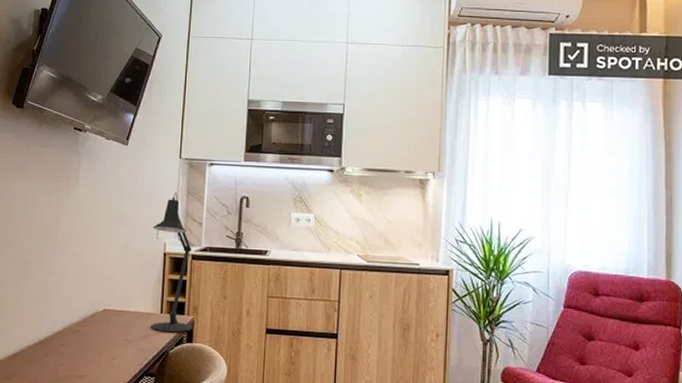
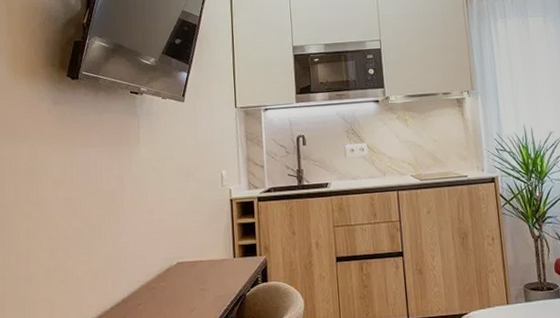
desk lamp: present [151,192,194,333] -> none [217,139,267,276]

